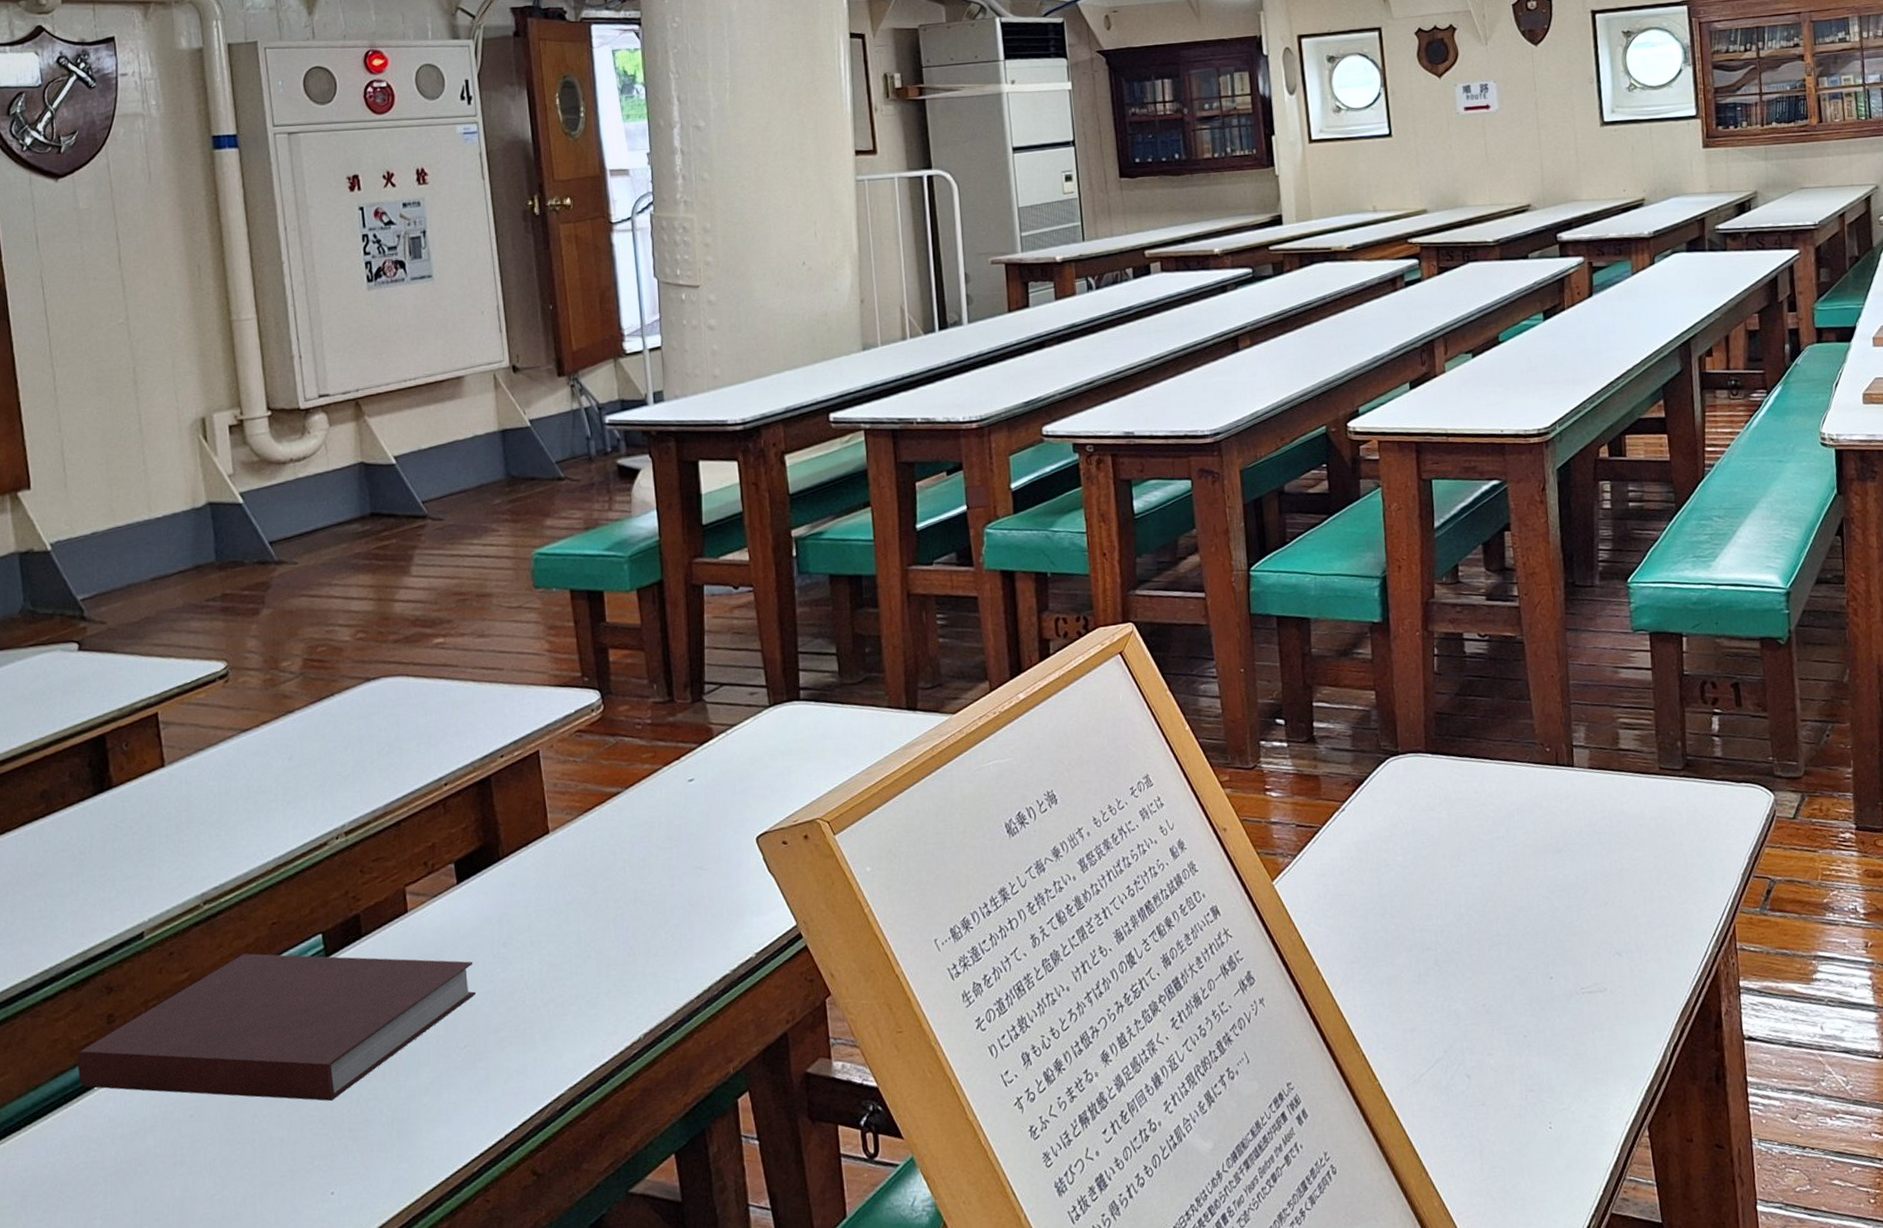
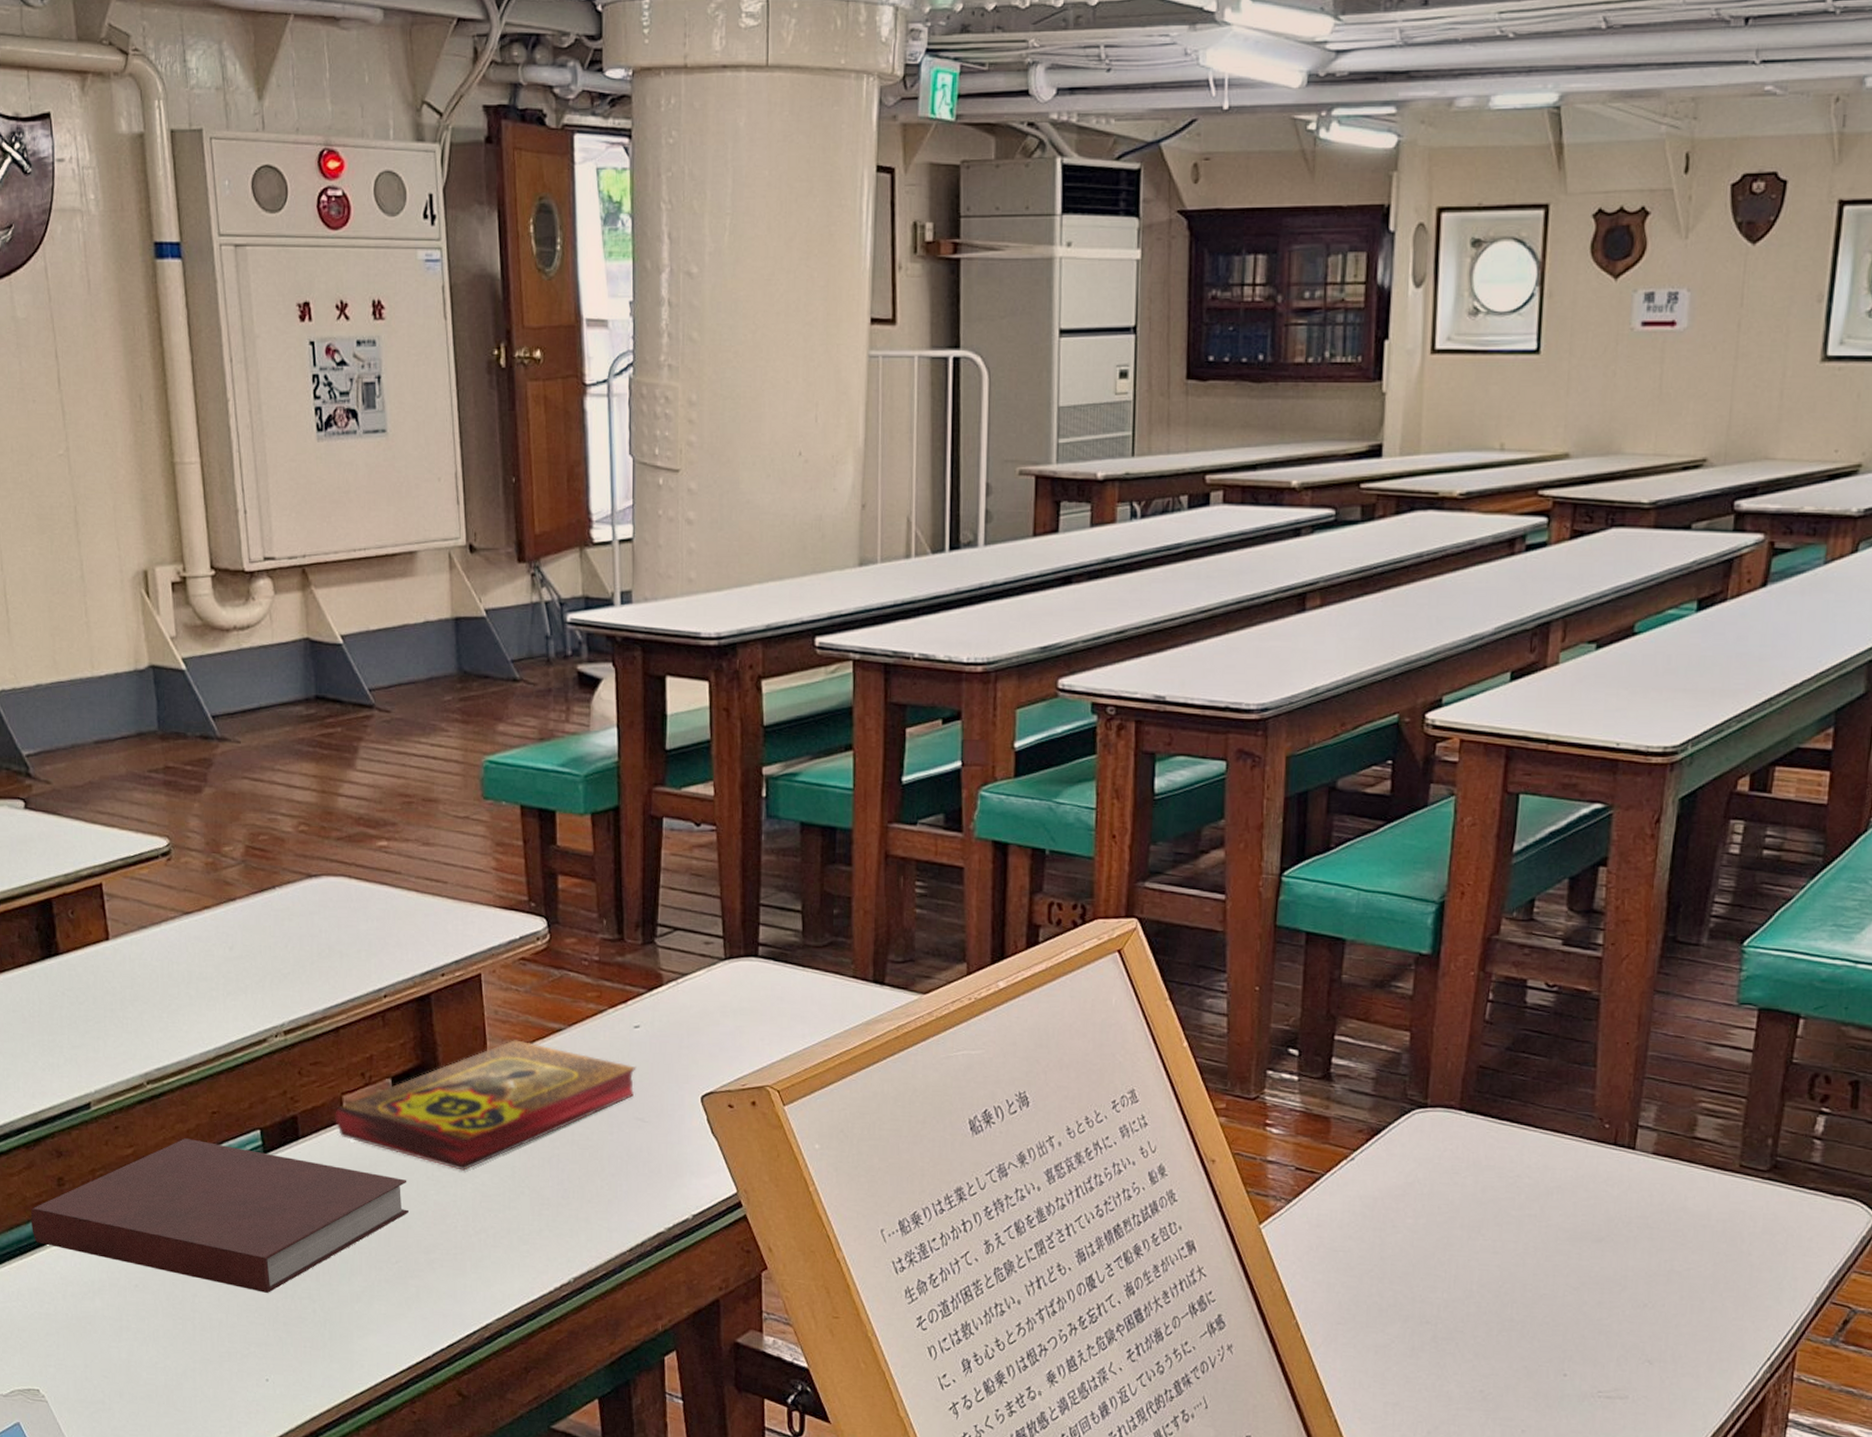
book: none [398,808,693,944] -> present [335,1040,636,1171]

